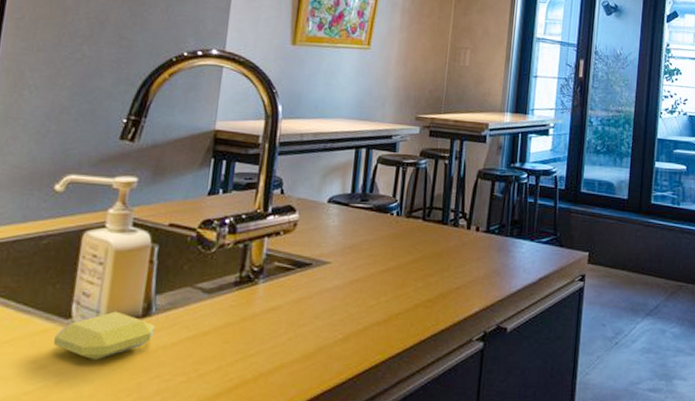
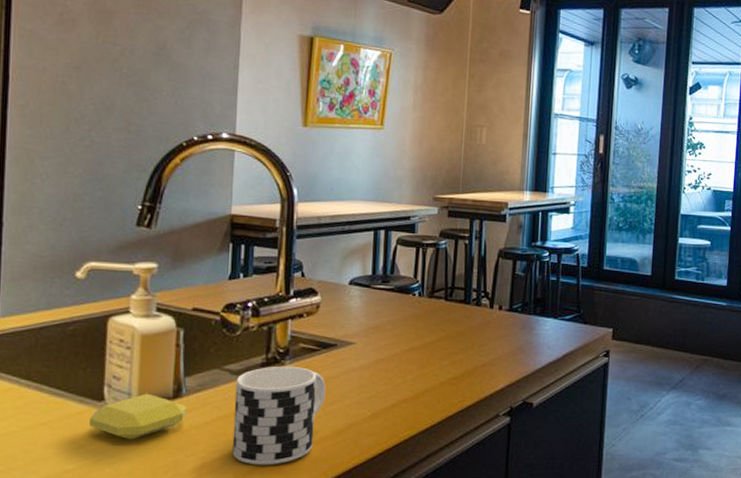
cup: none [198,284,299,390] -> present [232,366,326,465]

